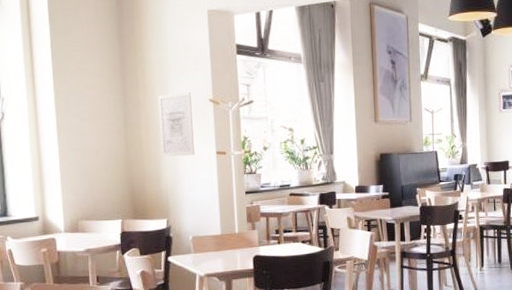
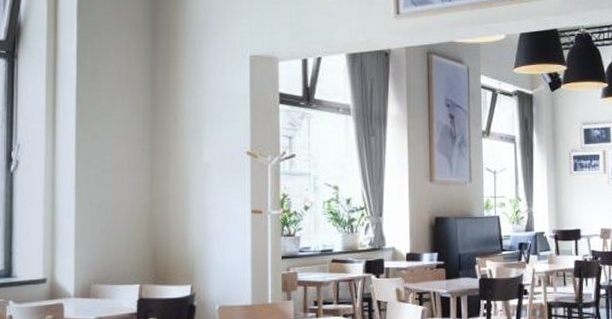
wall art: present [157,92,194,157] -> none [189,143,227,215]

